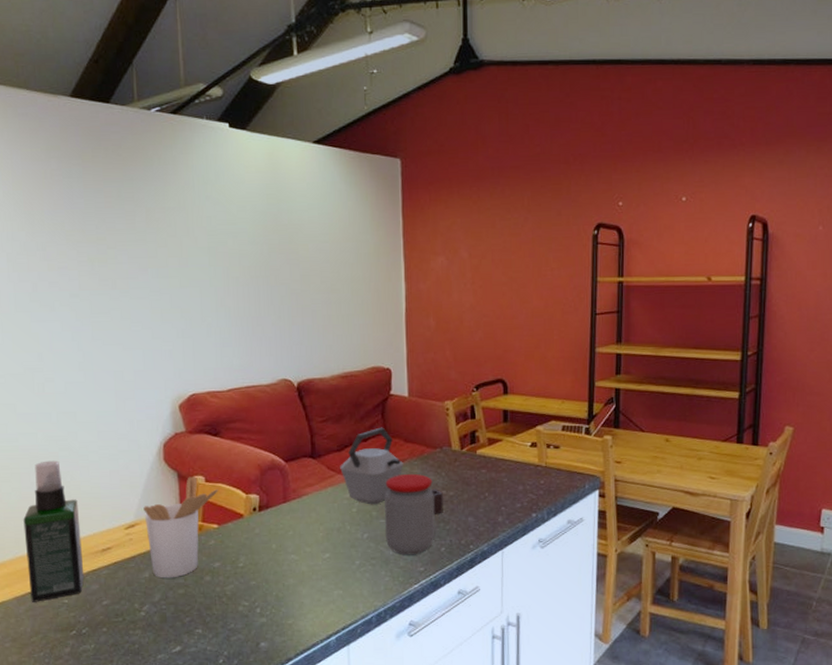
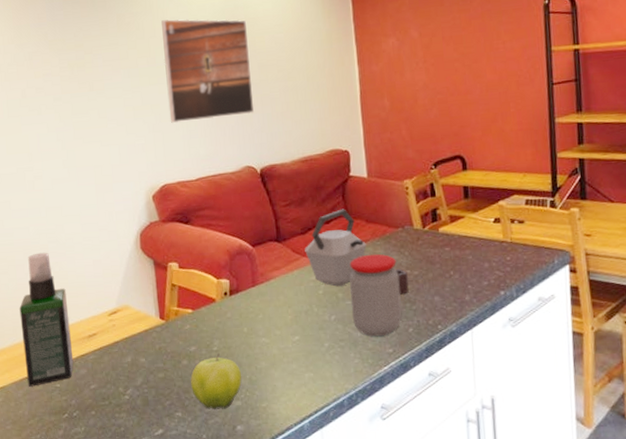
utensil holder: present [143,476,218,579] -> none [124,263,191,363]
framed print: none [196,218,294,330] -> present [161,19,255,124]
fruit: none [213,569,268,626] -> present [190,353,242,410]

